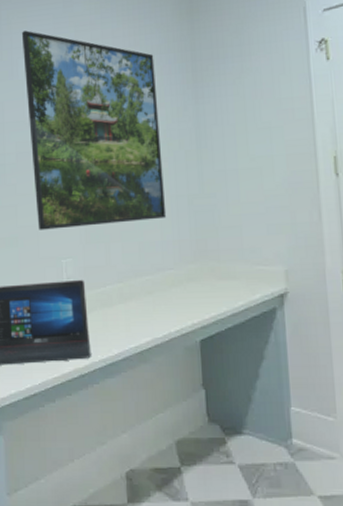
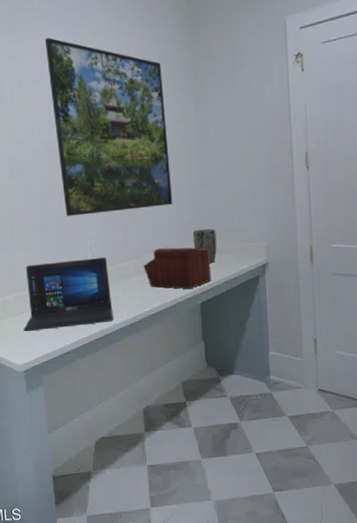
sewing box: none [129,270,215,322] -> present [143,247,212,289]
plant pot: none [190,248,221,290] -> present [192,228,217,263]

